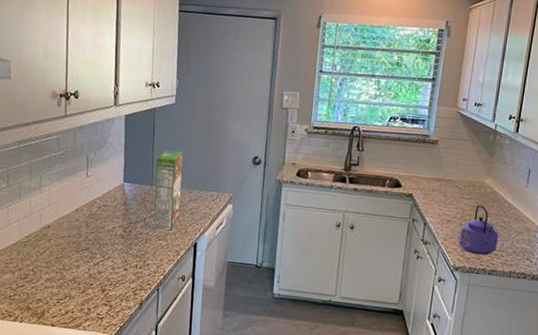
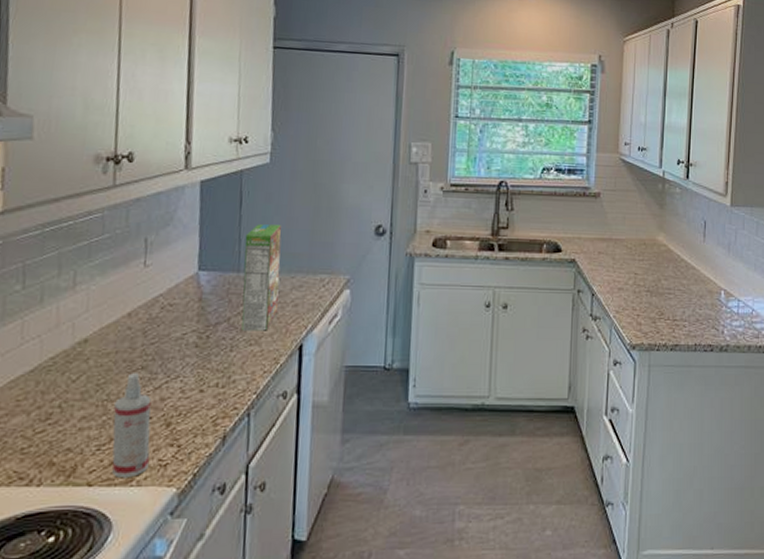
spray bottle: none [67,252,92,324] -> present [112,373,152,477]
kettle: present [459,205,499,256] -> none [634,267,679,327]

